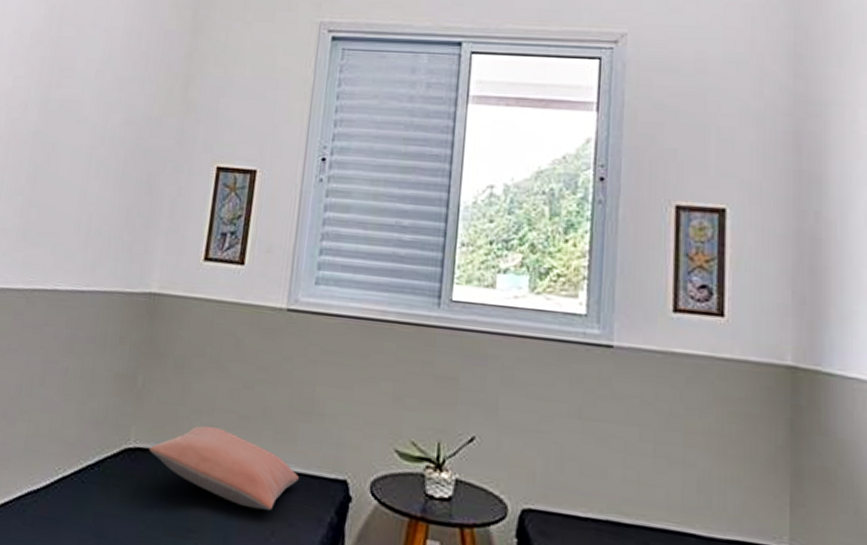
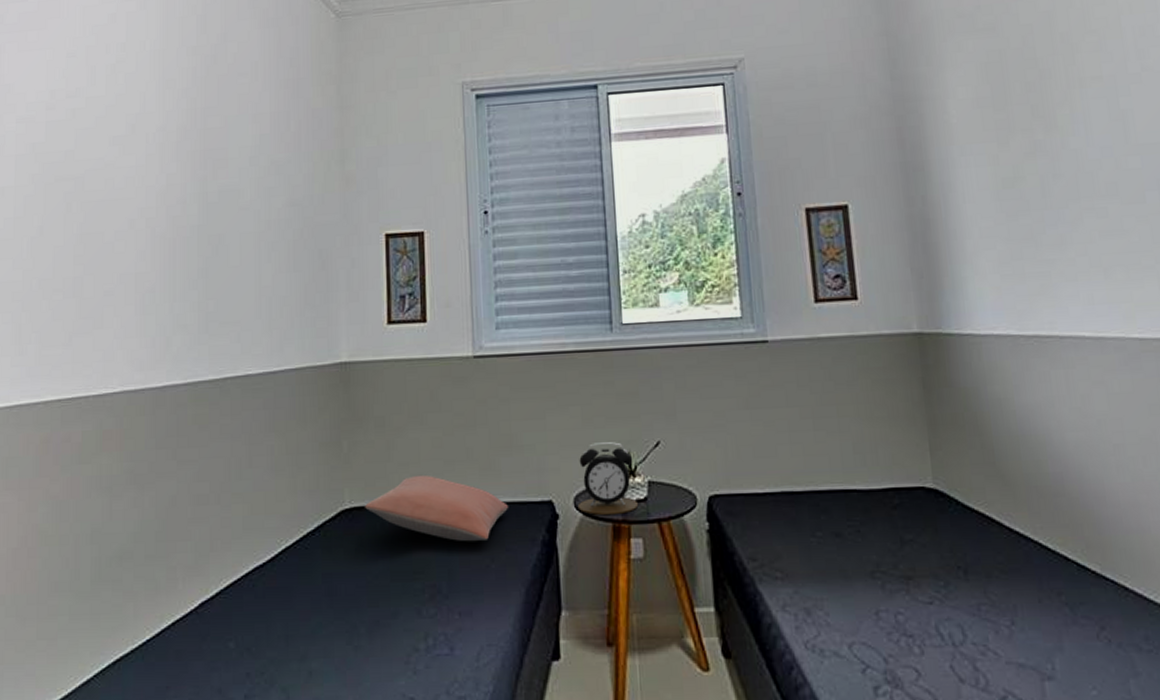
alarm clock: none [373,425,442,511] -> present [577,442,639,515]

